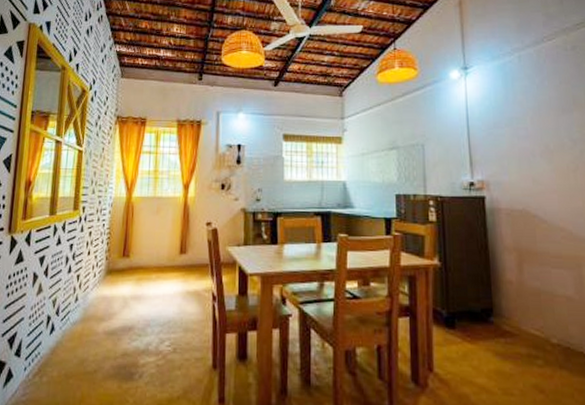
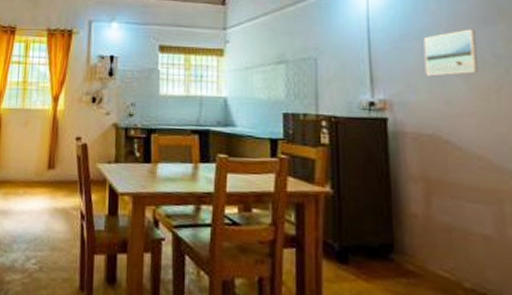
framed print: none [513,117,560,159] -> present [423,29,479,77]

